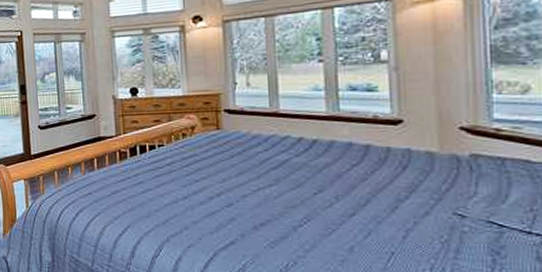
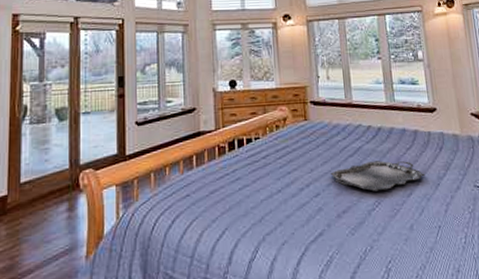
serving tray: none [246,176,378,208] -> present [330,160,426,192]

